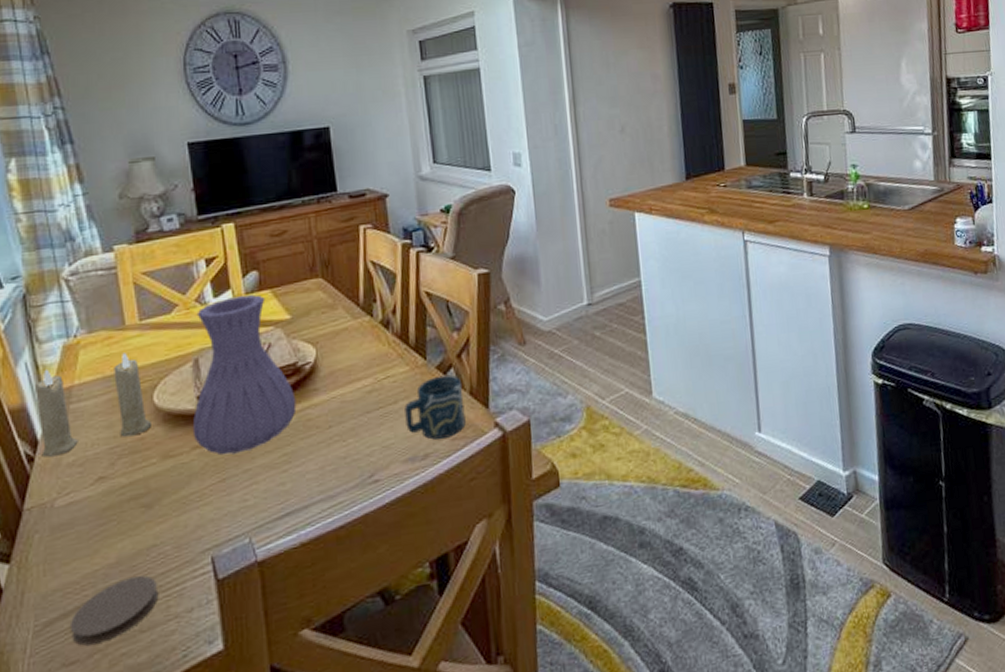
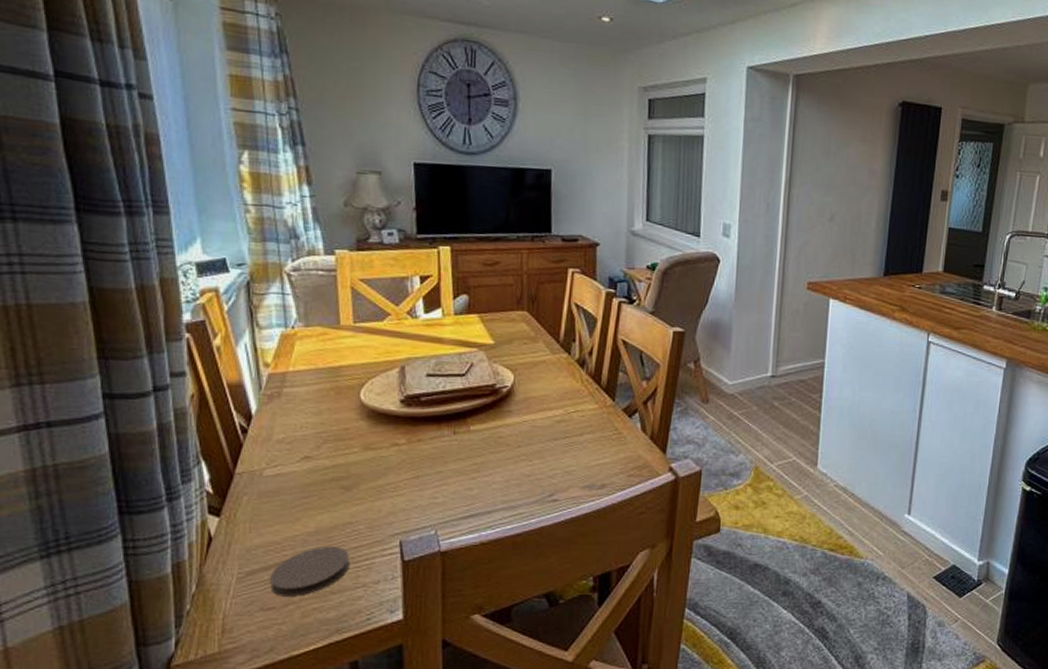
candle: present [35,353,151,458] -> none [252,350,356,432]
vase: present [192,294,297,456] -> none [393,315,491,456]
cup: present [405,375,466,440] -> none [588,417,645,473]

